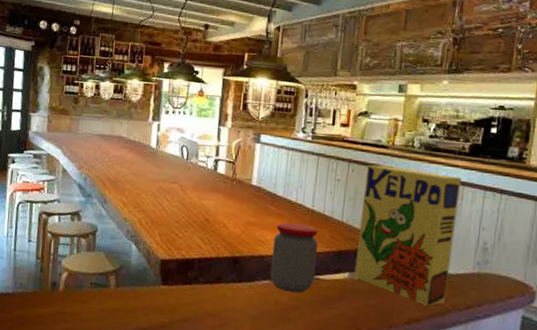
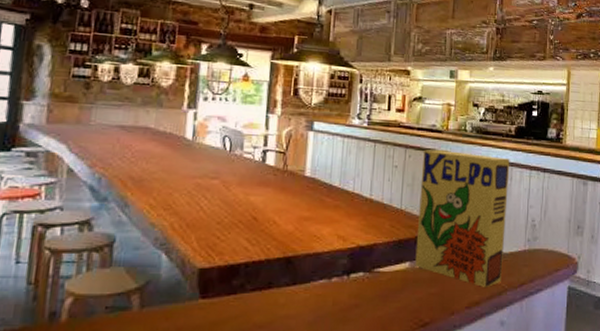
jar: present [270,222,319,293] -> none [327,214,378,290]

